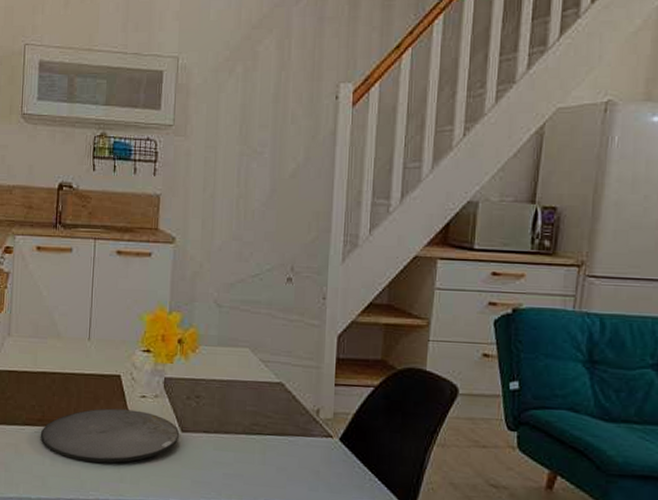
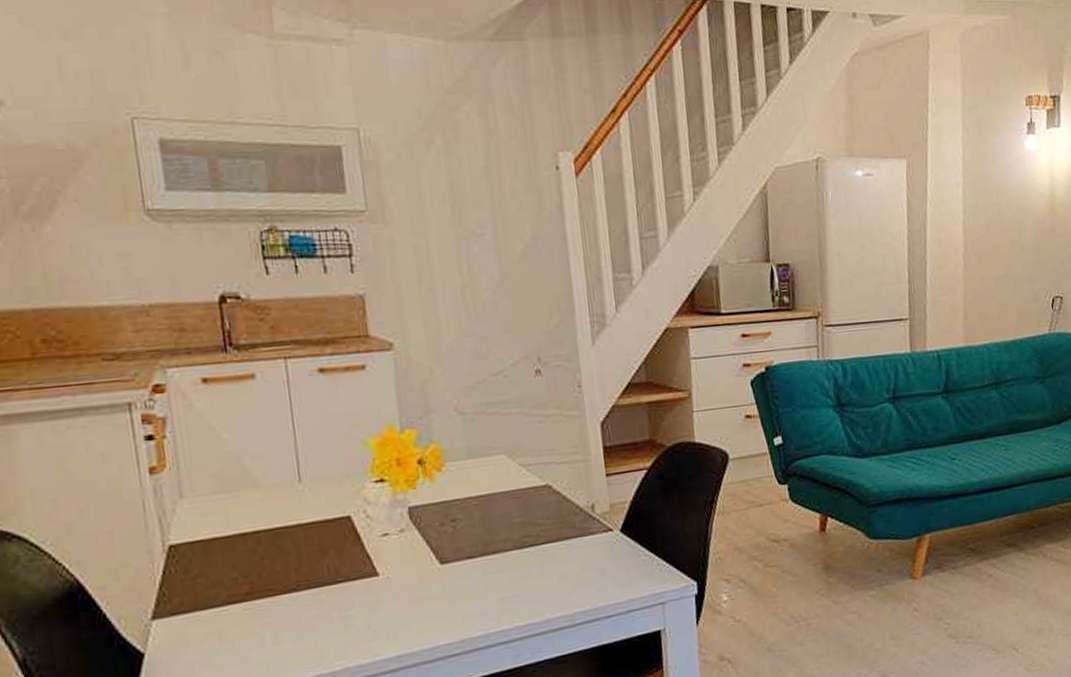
plate: present [40,408,180,463] -> none [252,551,440,630]

